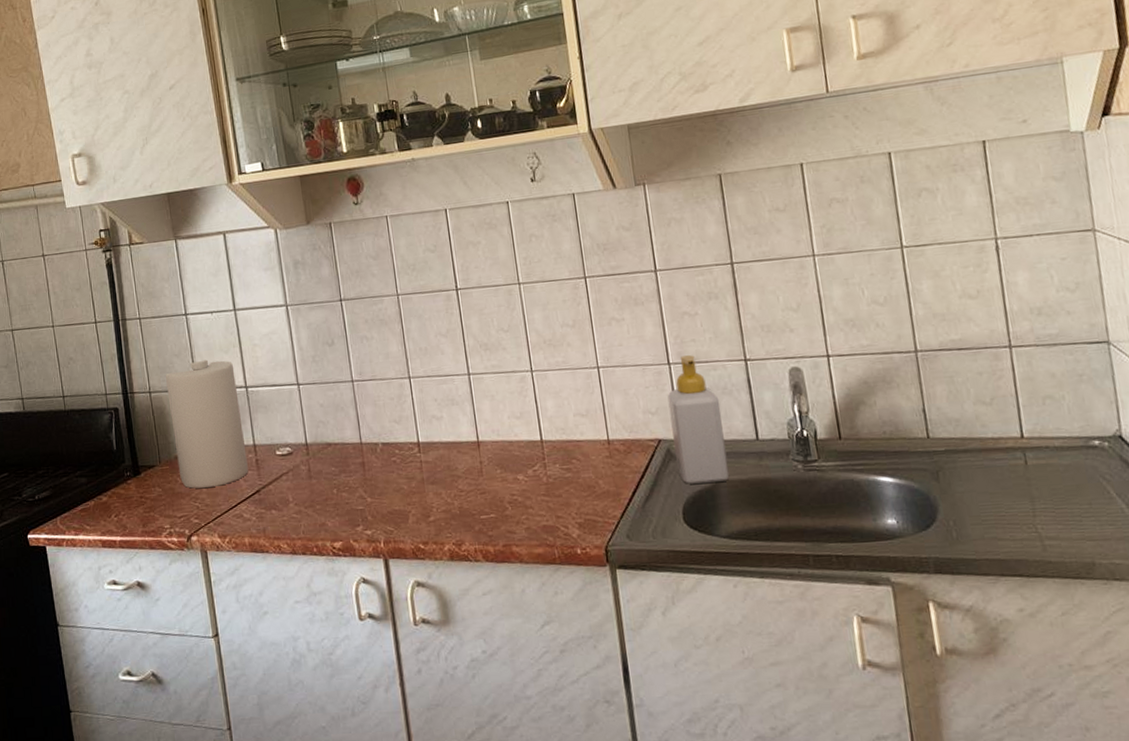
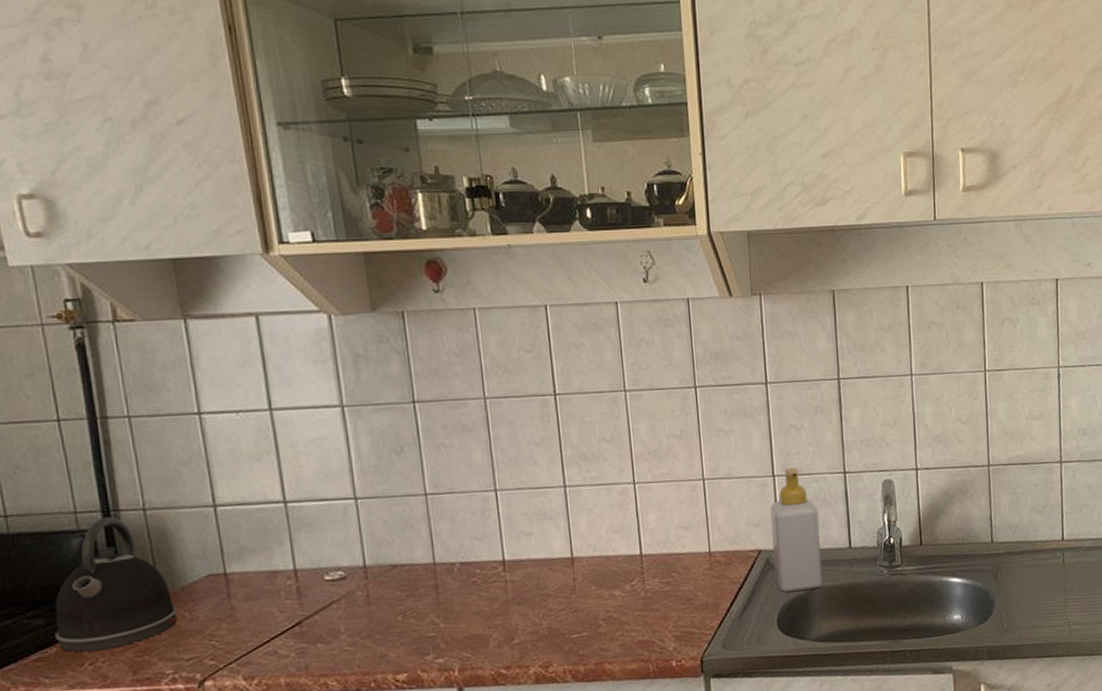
kettle: none [93,397,173,506] -> present [54,516,178,653]
paper towel holder: present [166,359,248,489] -> none [169,469,286,625]

